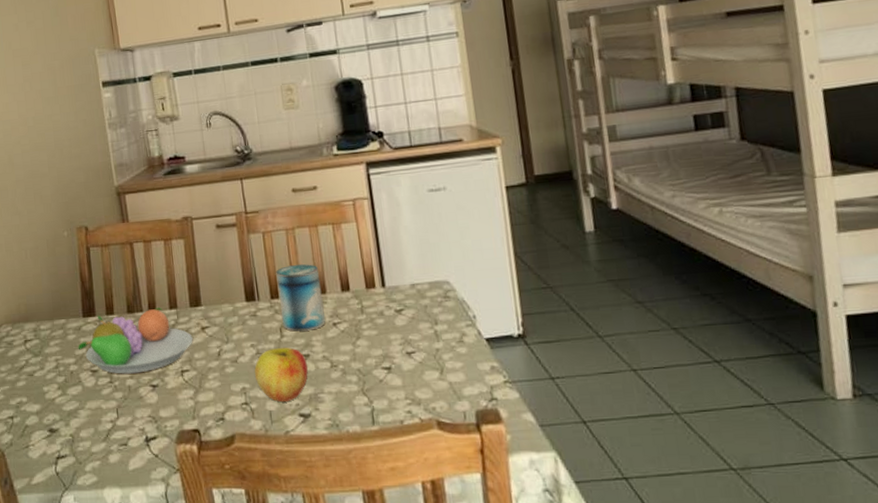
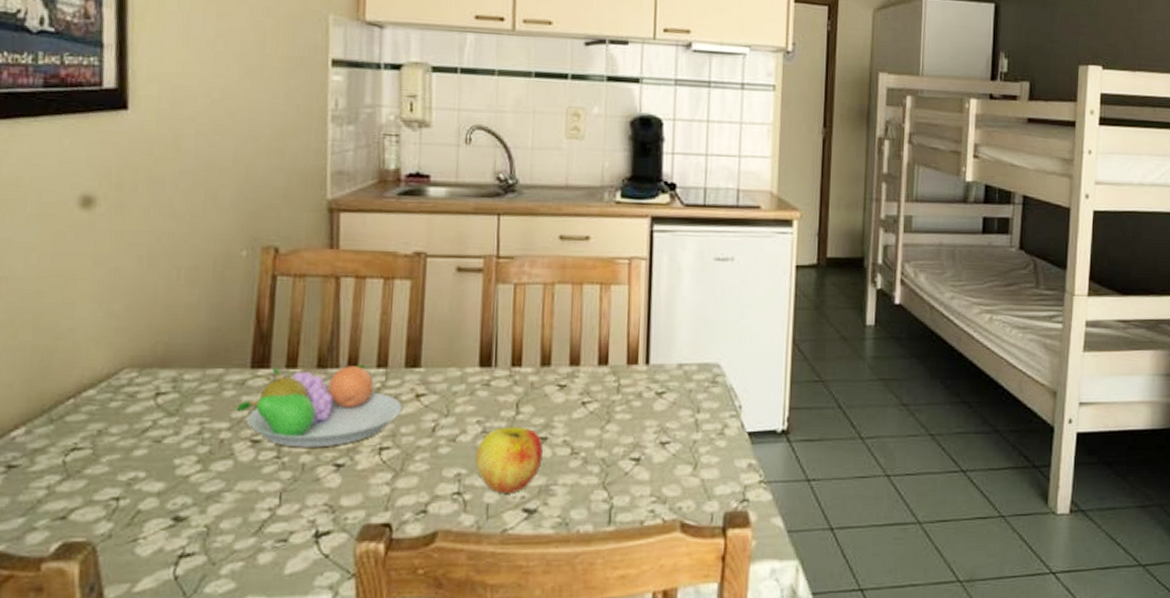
beverage can: present [276,264,325,331] -> none [521,328,576,409]

